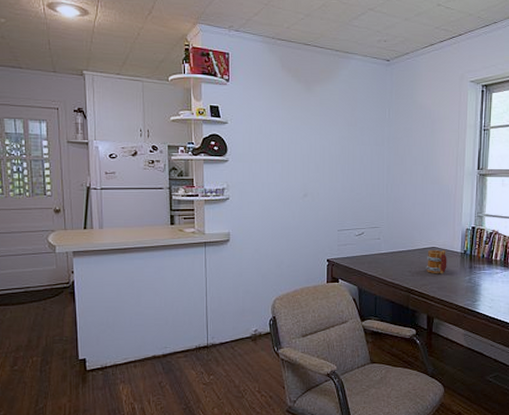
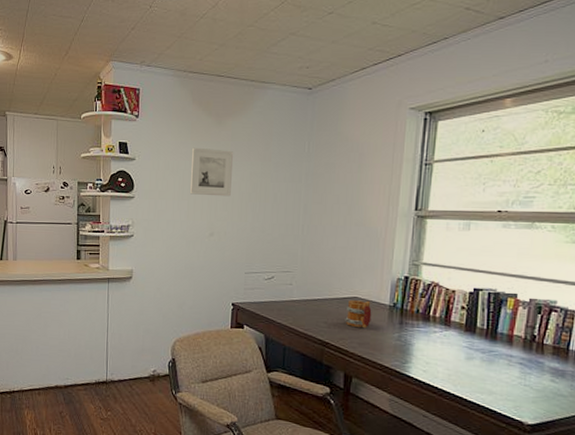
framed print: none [282,112,323,159] -> present [189,147,234,197]

